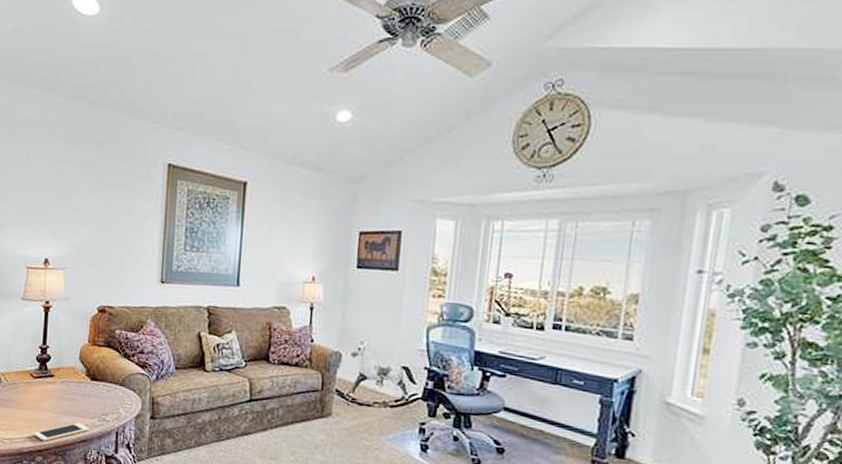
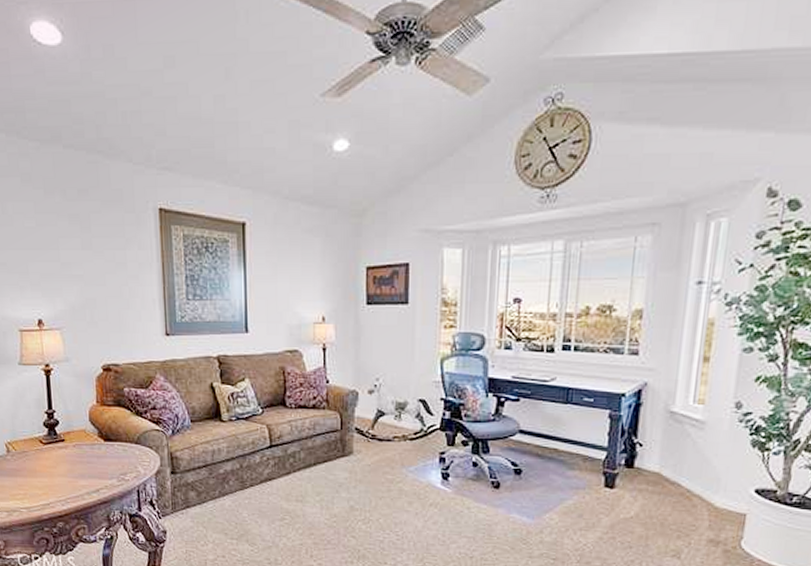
cell phone: present [34,423,90,441] -> none [52,485,110,507]

